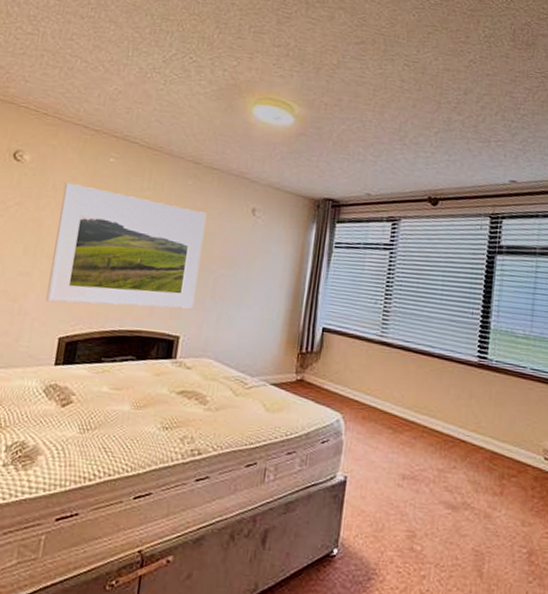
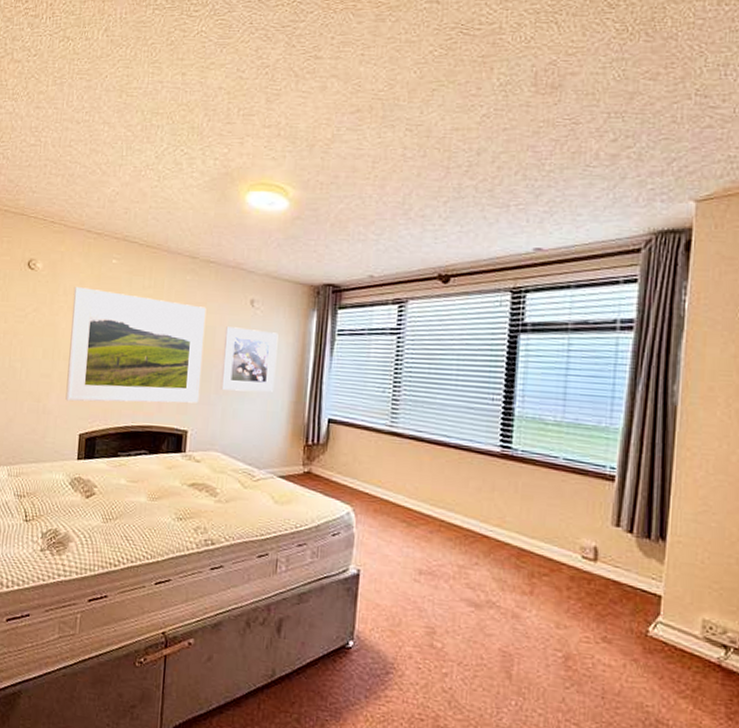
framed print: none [216,233,278,300] -> present [220,327,278,392]

